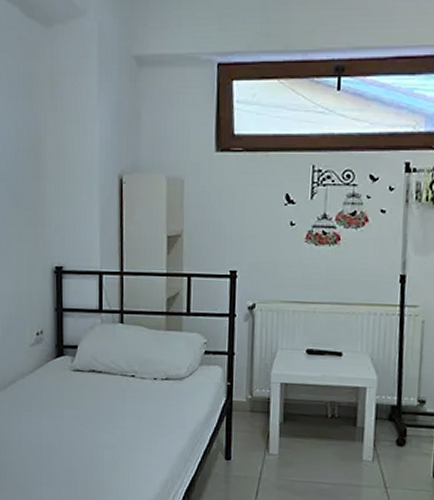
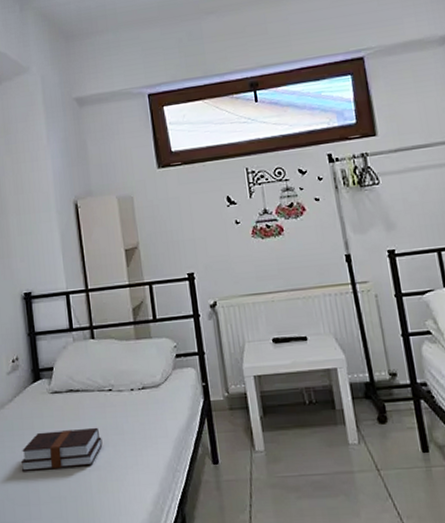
hardback book: none [36,406,119,444] -> present [20,427,103,471]

